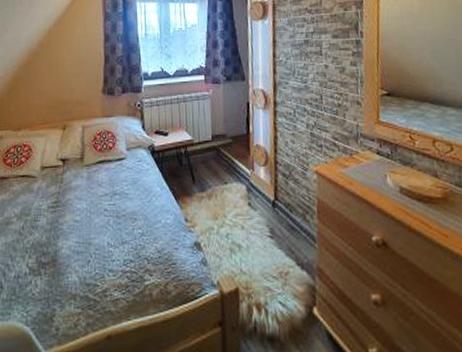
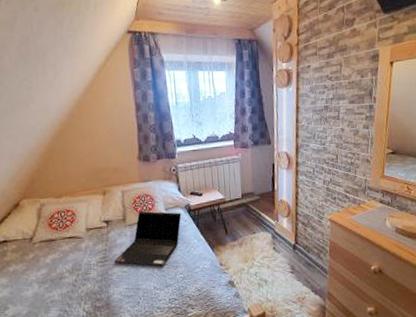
laptop computer: none [66,150,144,217] -> present [113,211,182,266]

